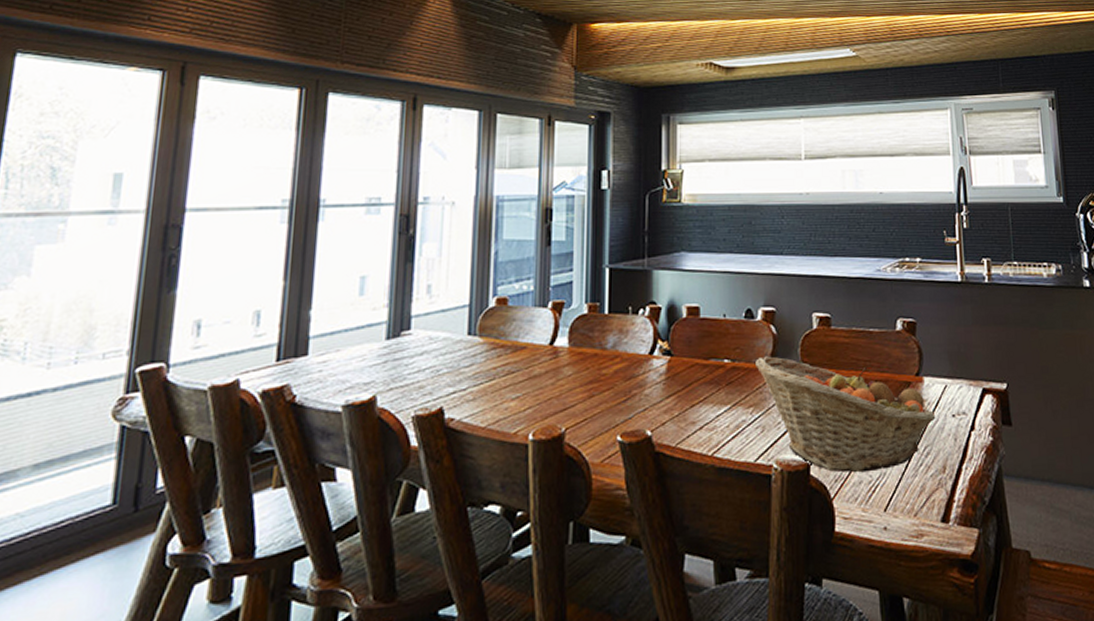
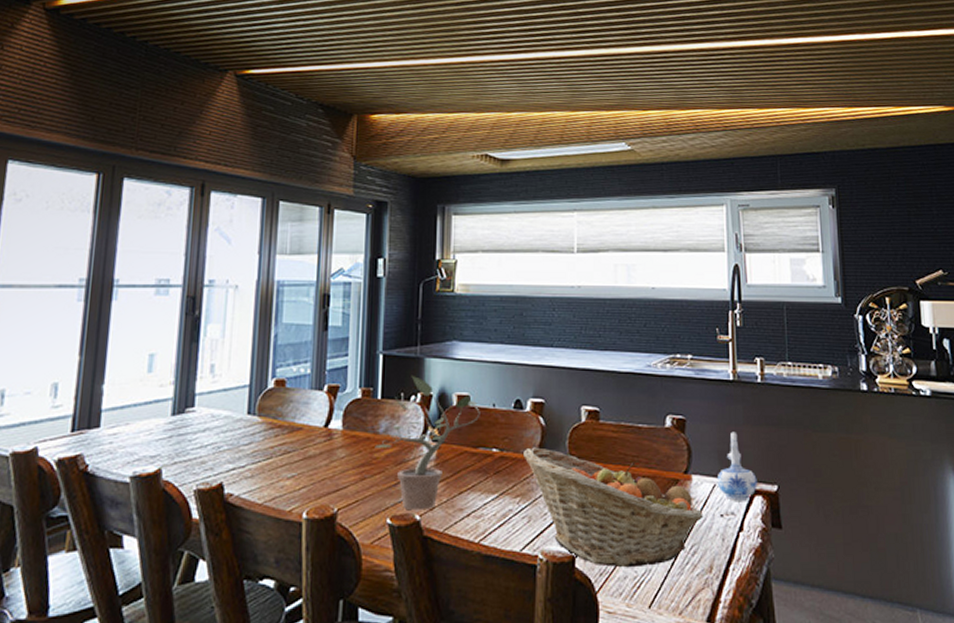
potted plant: none [602,288,711,427] -> present [374,375,480,511]
ceramic pitcher: none [948,332,987,401] -> present [717,431,757,501]

